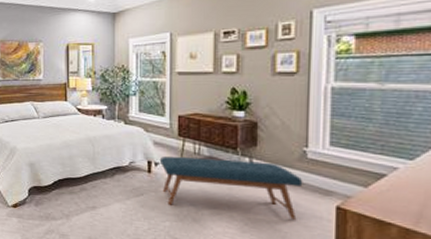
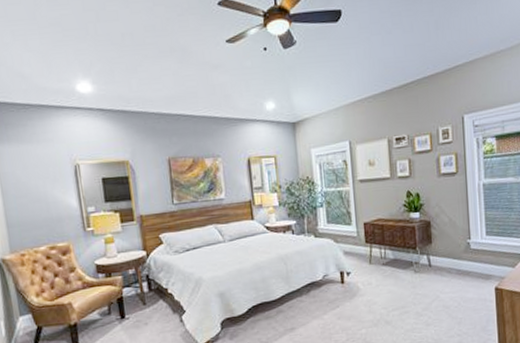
bench: present [159,156,303,220] -> none [350,257,470,312]

